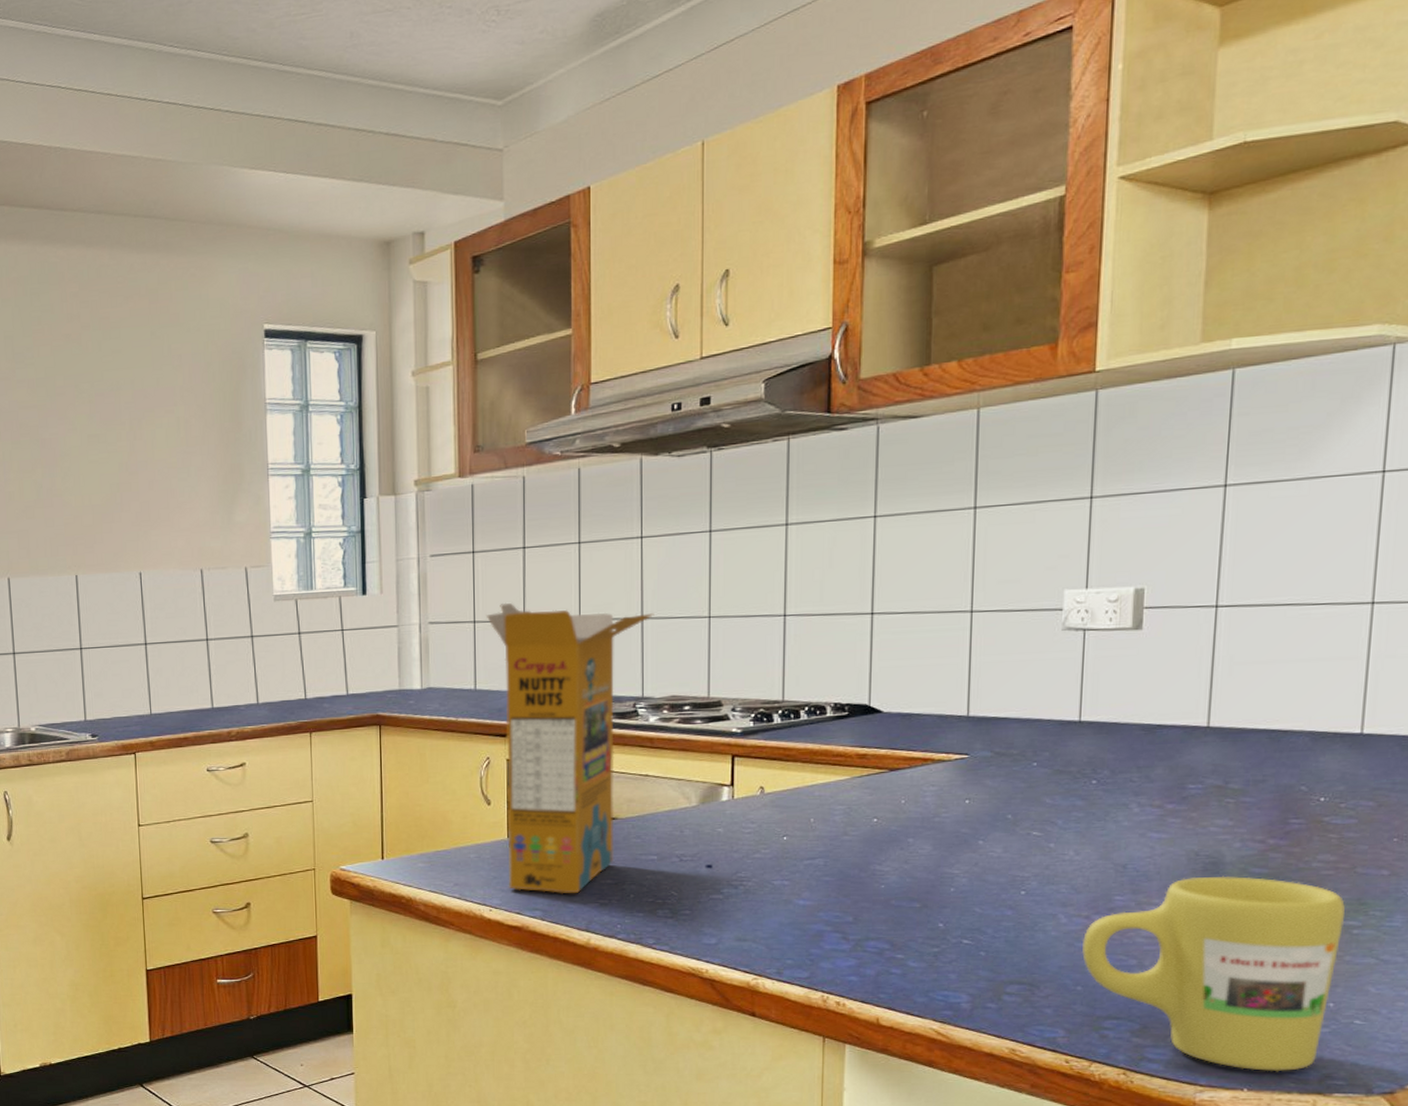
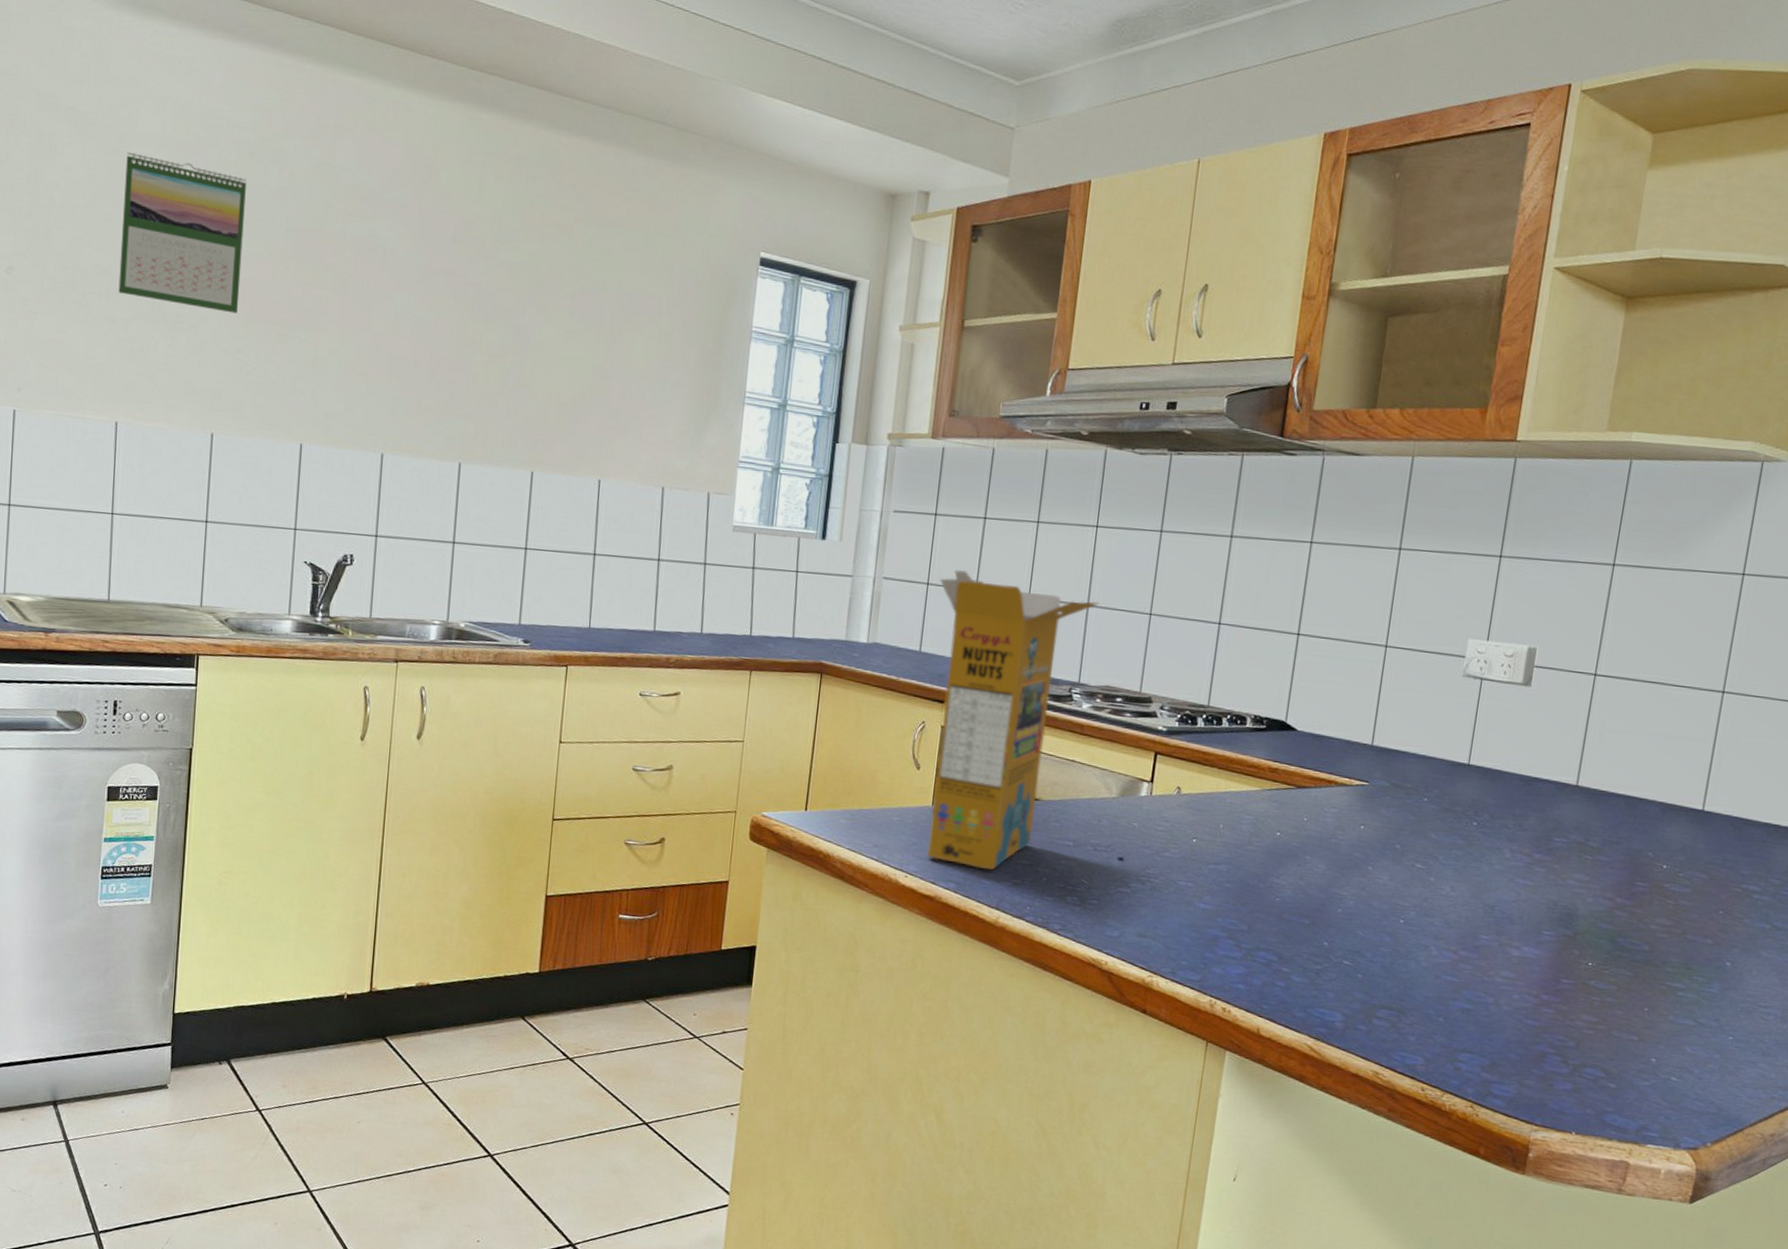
mug: present [1082,876,1345,1072] -> none [1447,925,1674,1119]

